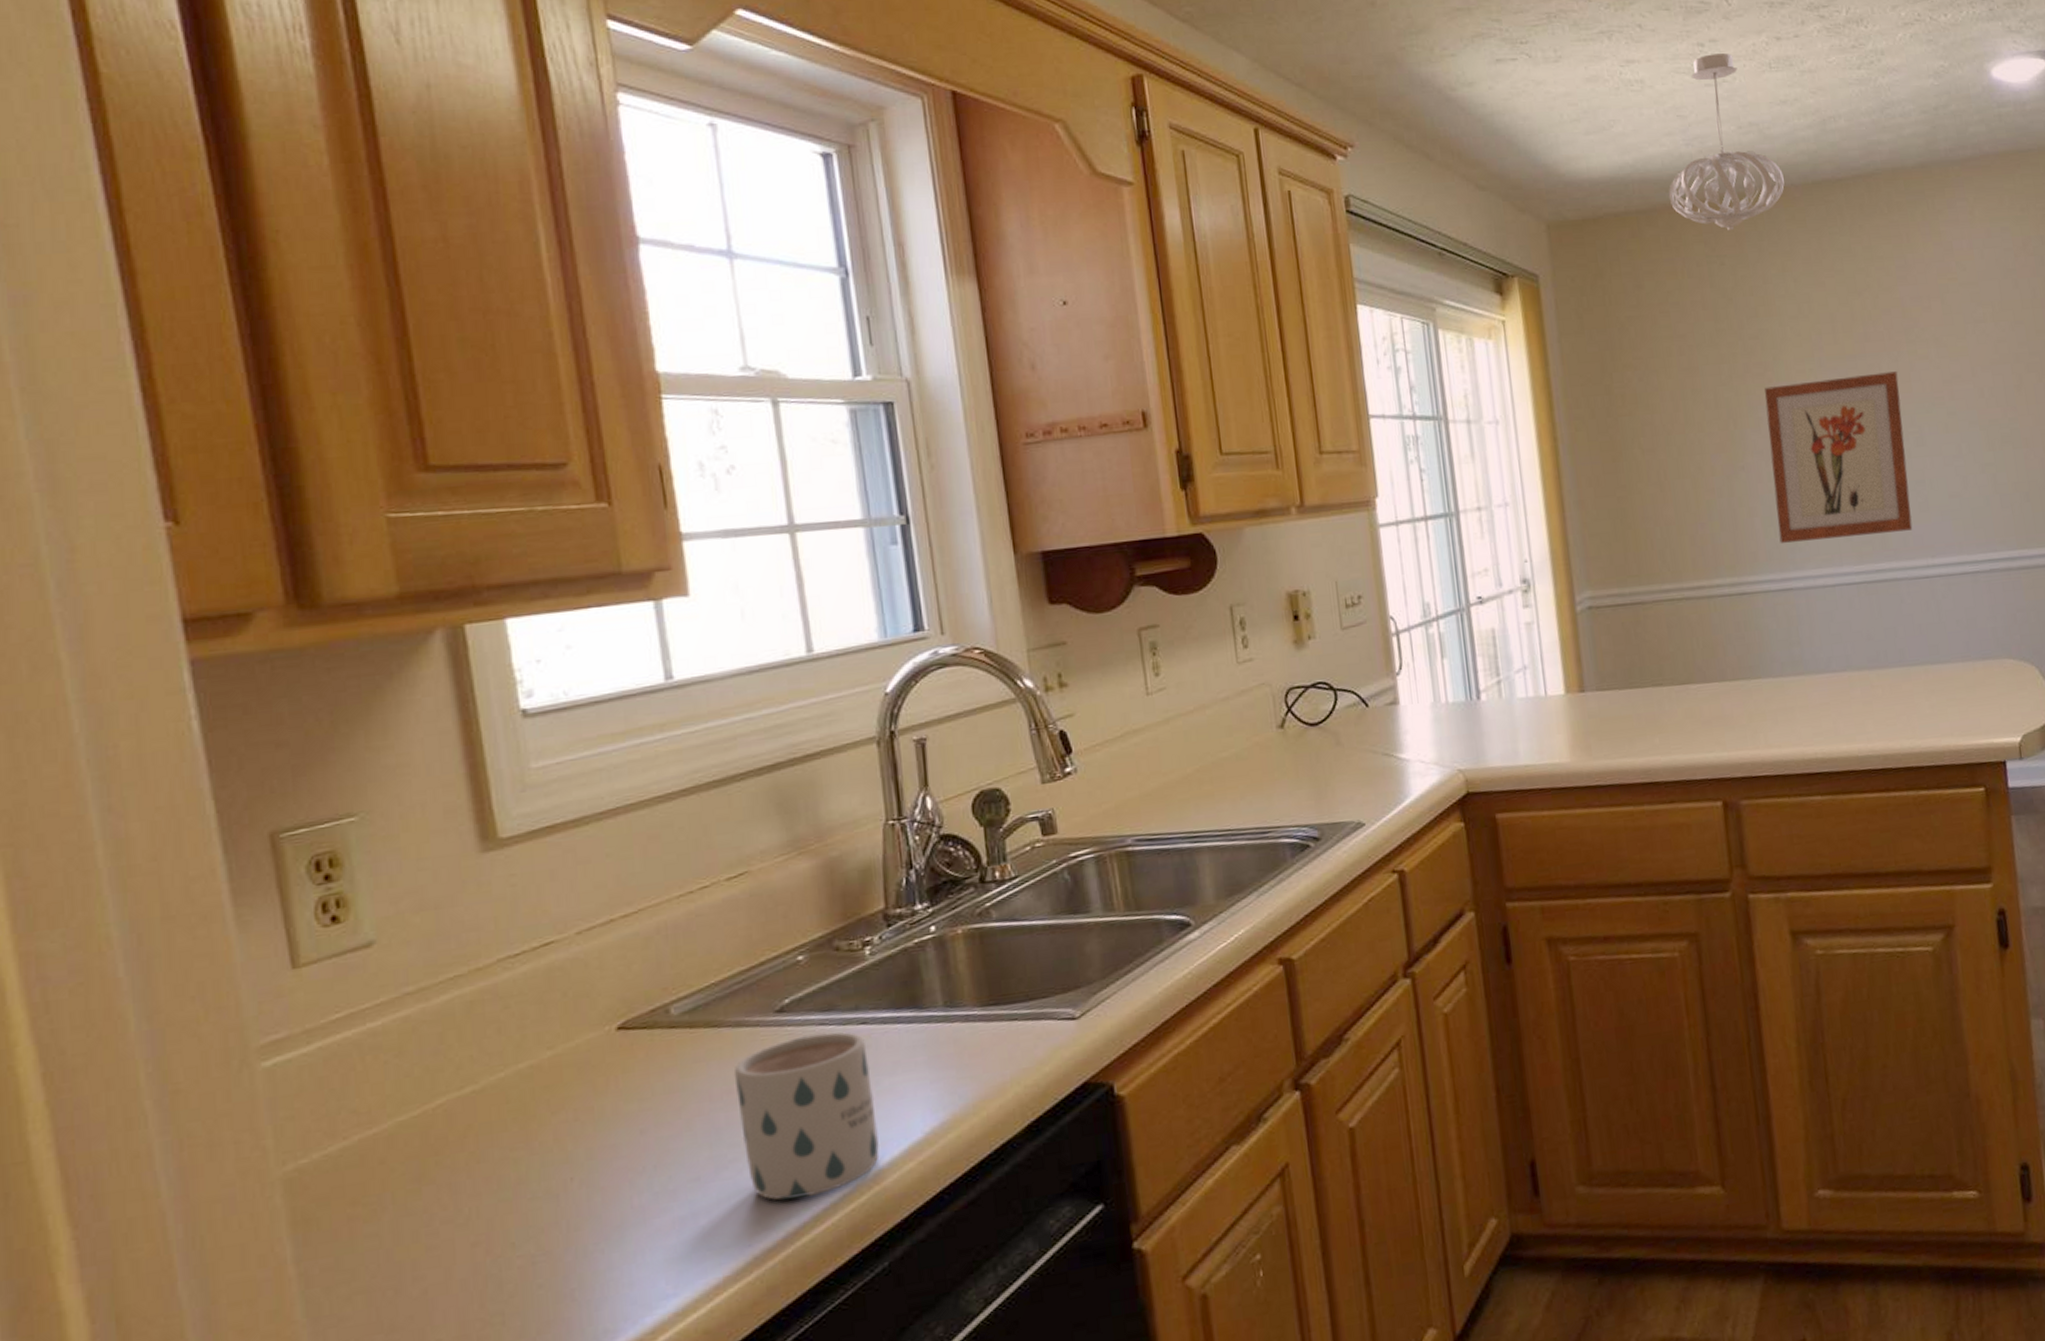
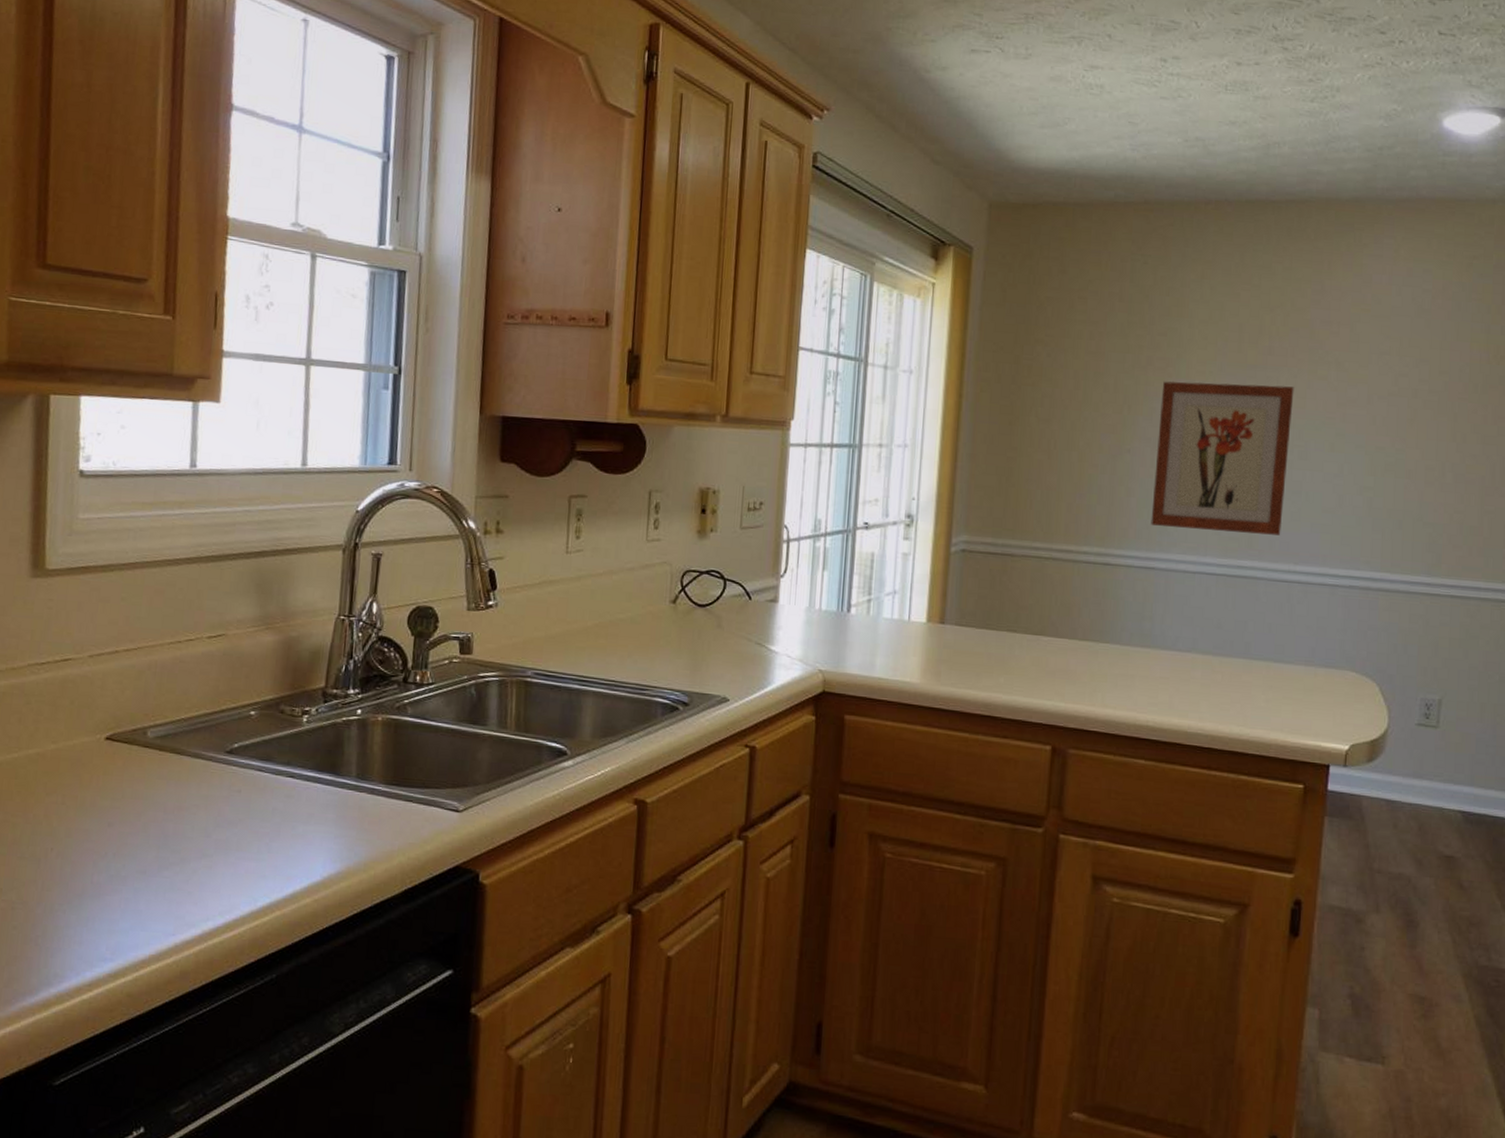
mug: present [733,1032,880,1201] -> none [183,776,290,907]
pendant light: present [1668,53,1785,231] -> none [1106,70,1219,234]

